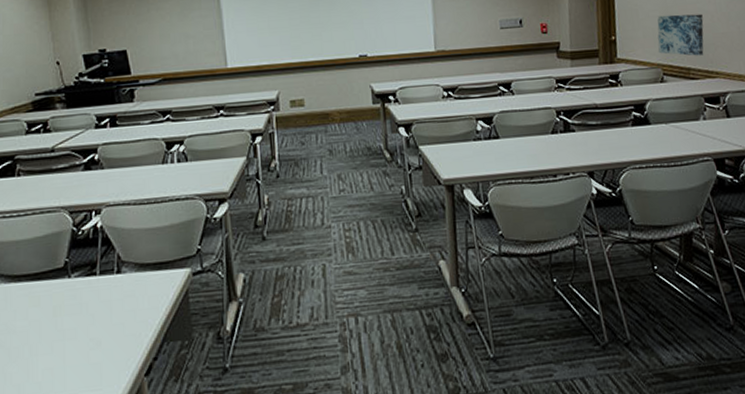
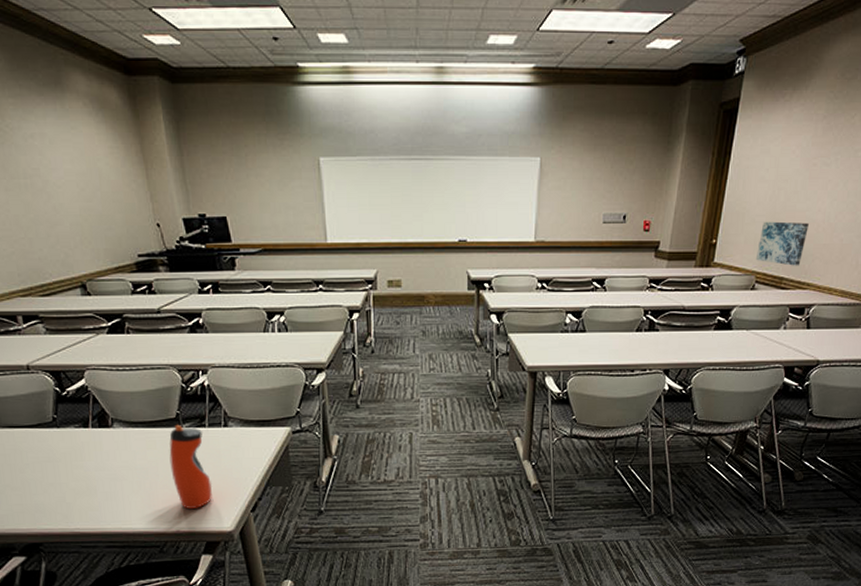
water bottle: none [54,274,102,378] -> present [169,424,213,509]

